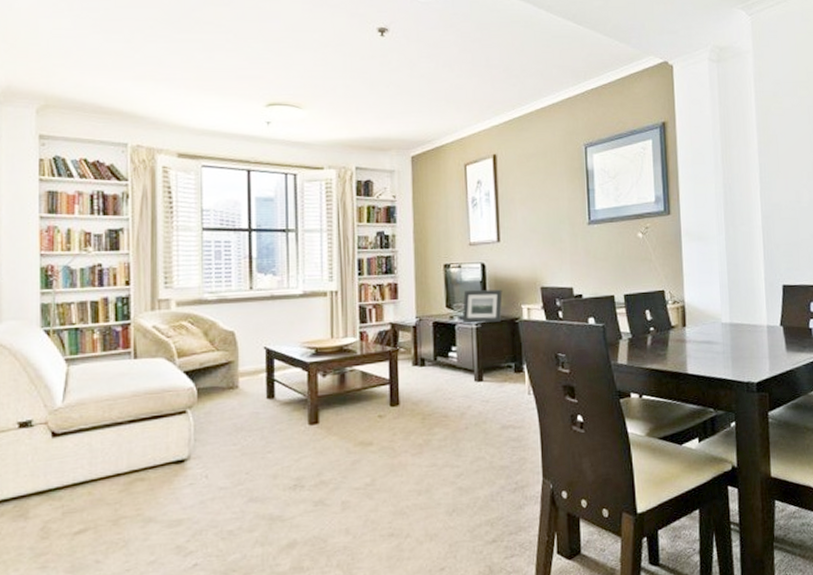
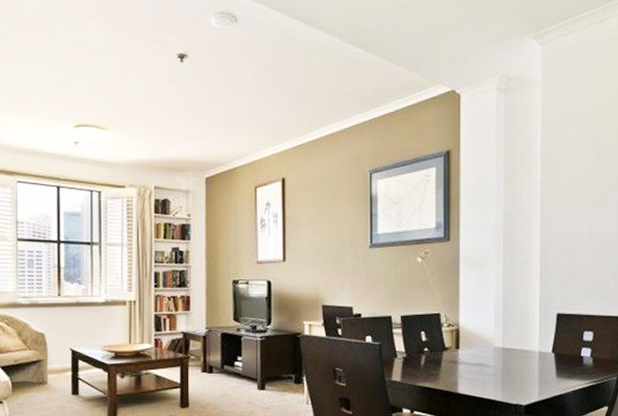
picture frame: present [463,289,503,323] -> none [249,306,286,336]

